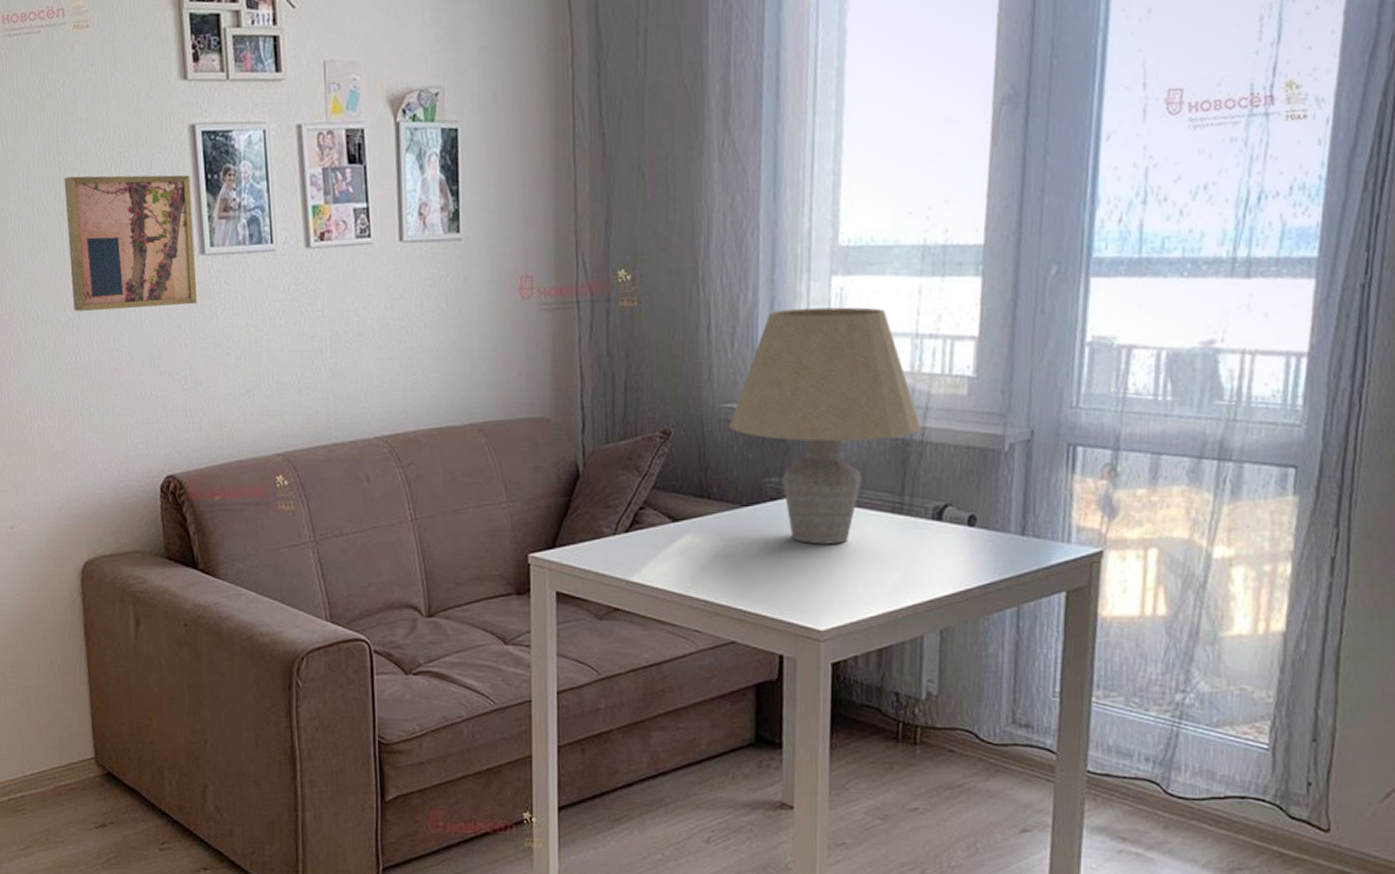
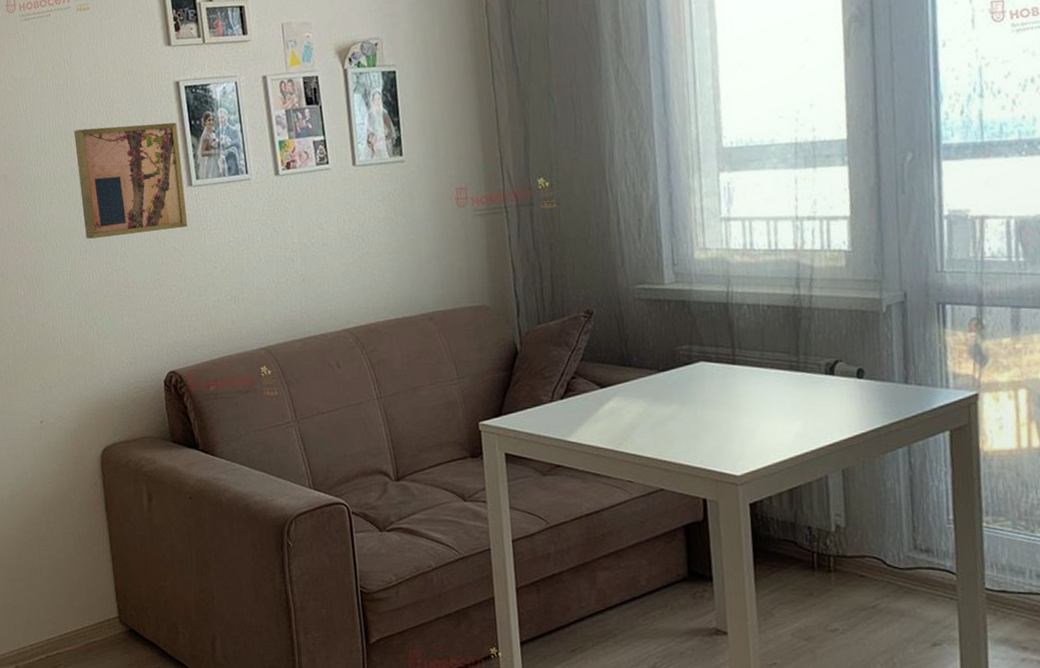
table lamp: present [728,307,921,545] -> none [641,197,808,401]

